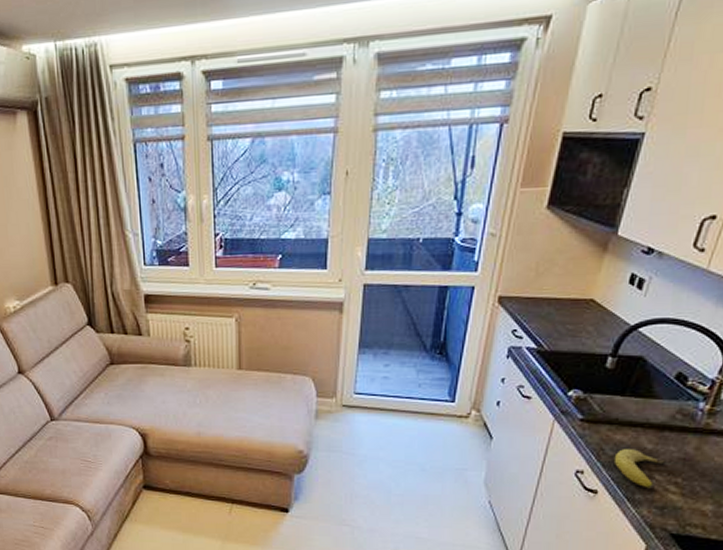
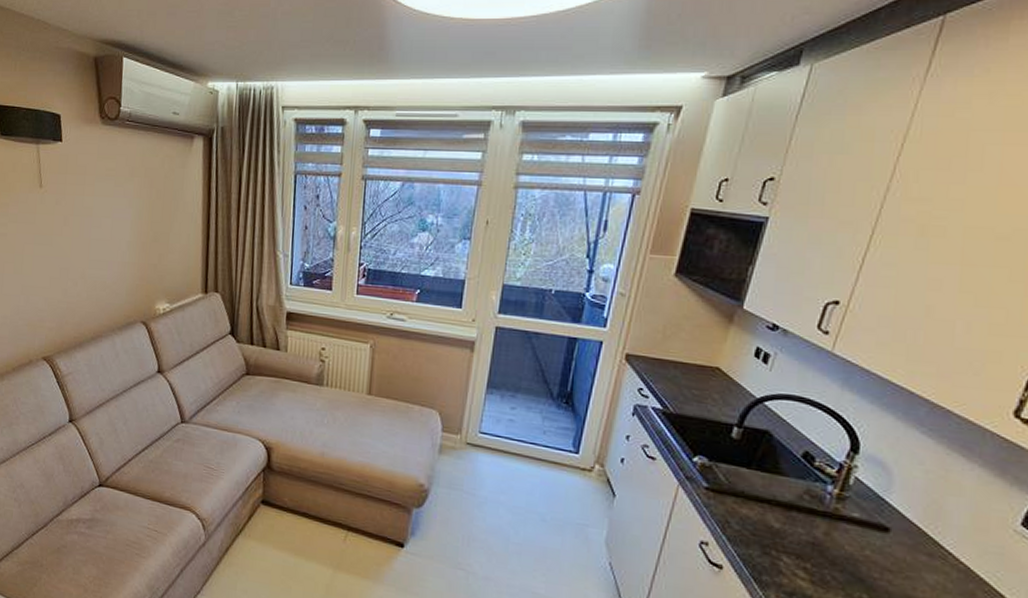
fruit: present [613,449,666,488] -> none [739,524,794,571]

